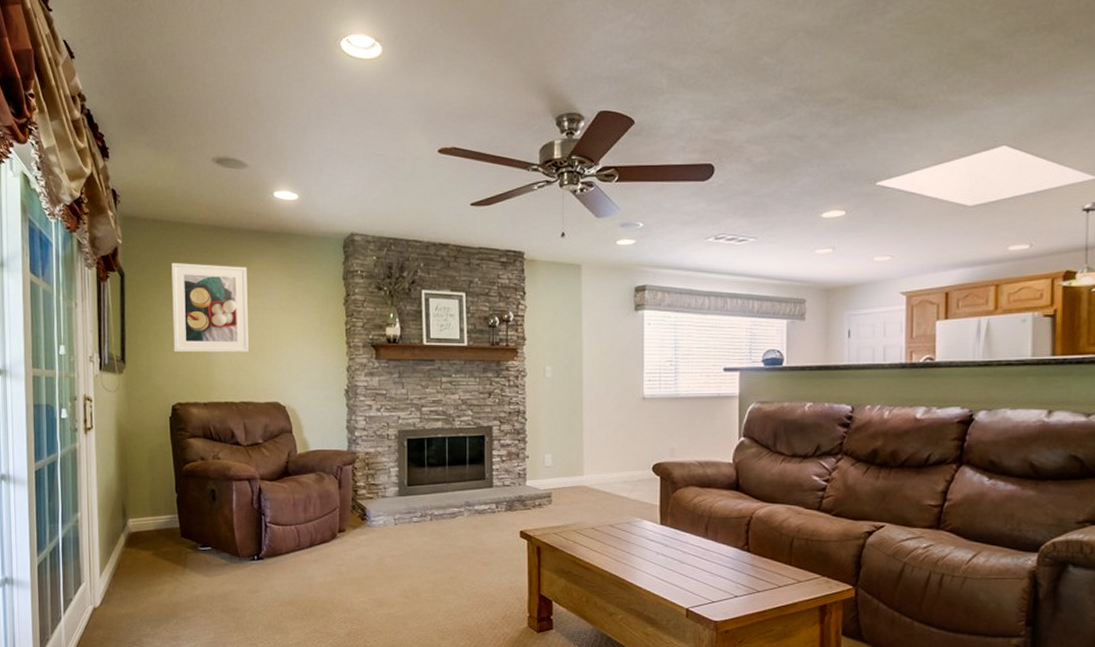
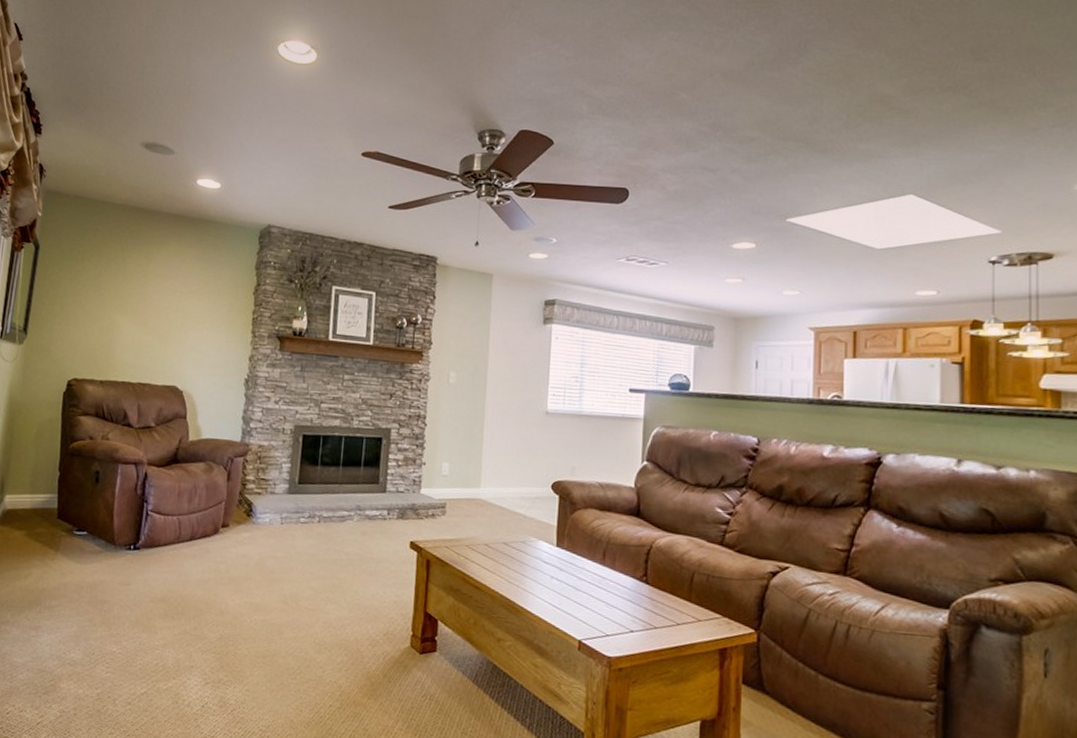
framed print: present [171,262,249,353] -> none [77,238,162,333]

